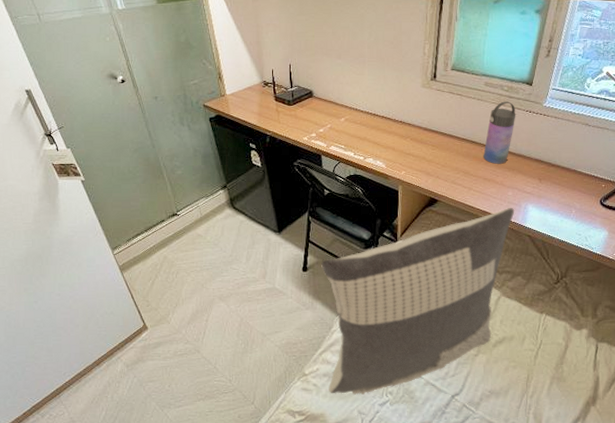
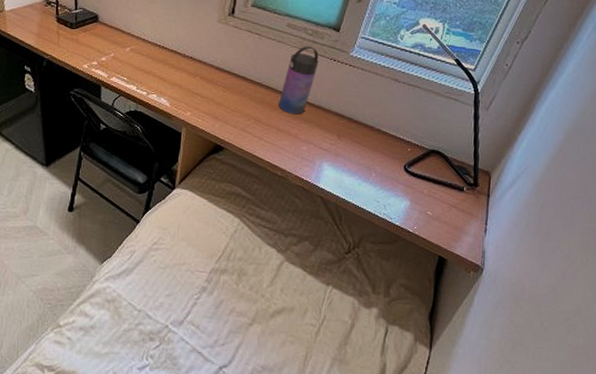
pillow: present [321,207,515,395] -> none [83,163,308,355]

